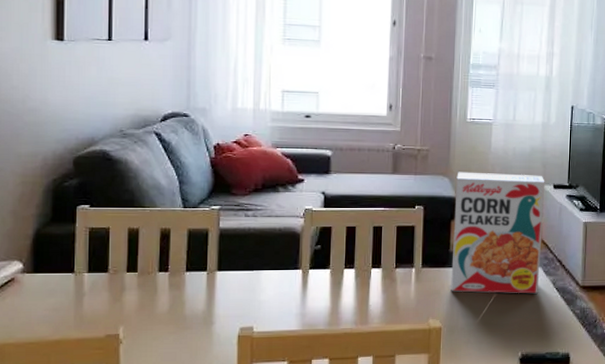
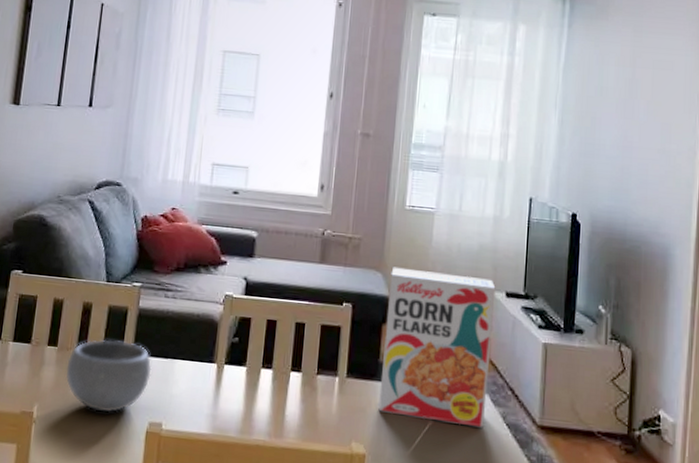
bowl: none [150,260,238,325] -> present [66,339,152,413]

